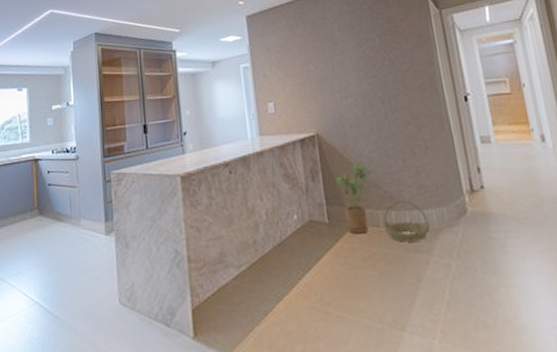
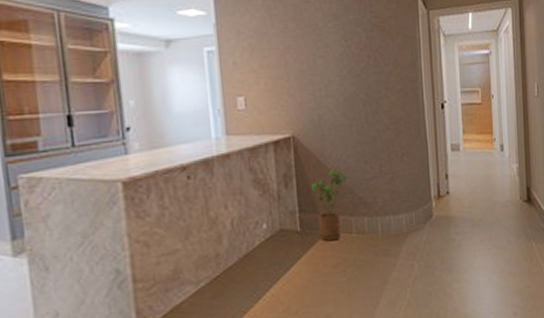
basket: present [383,199,431,242] -> none [356,205,399,247]

